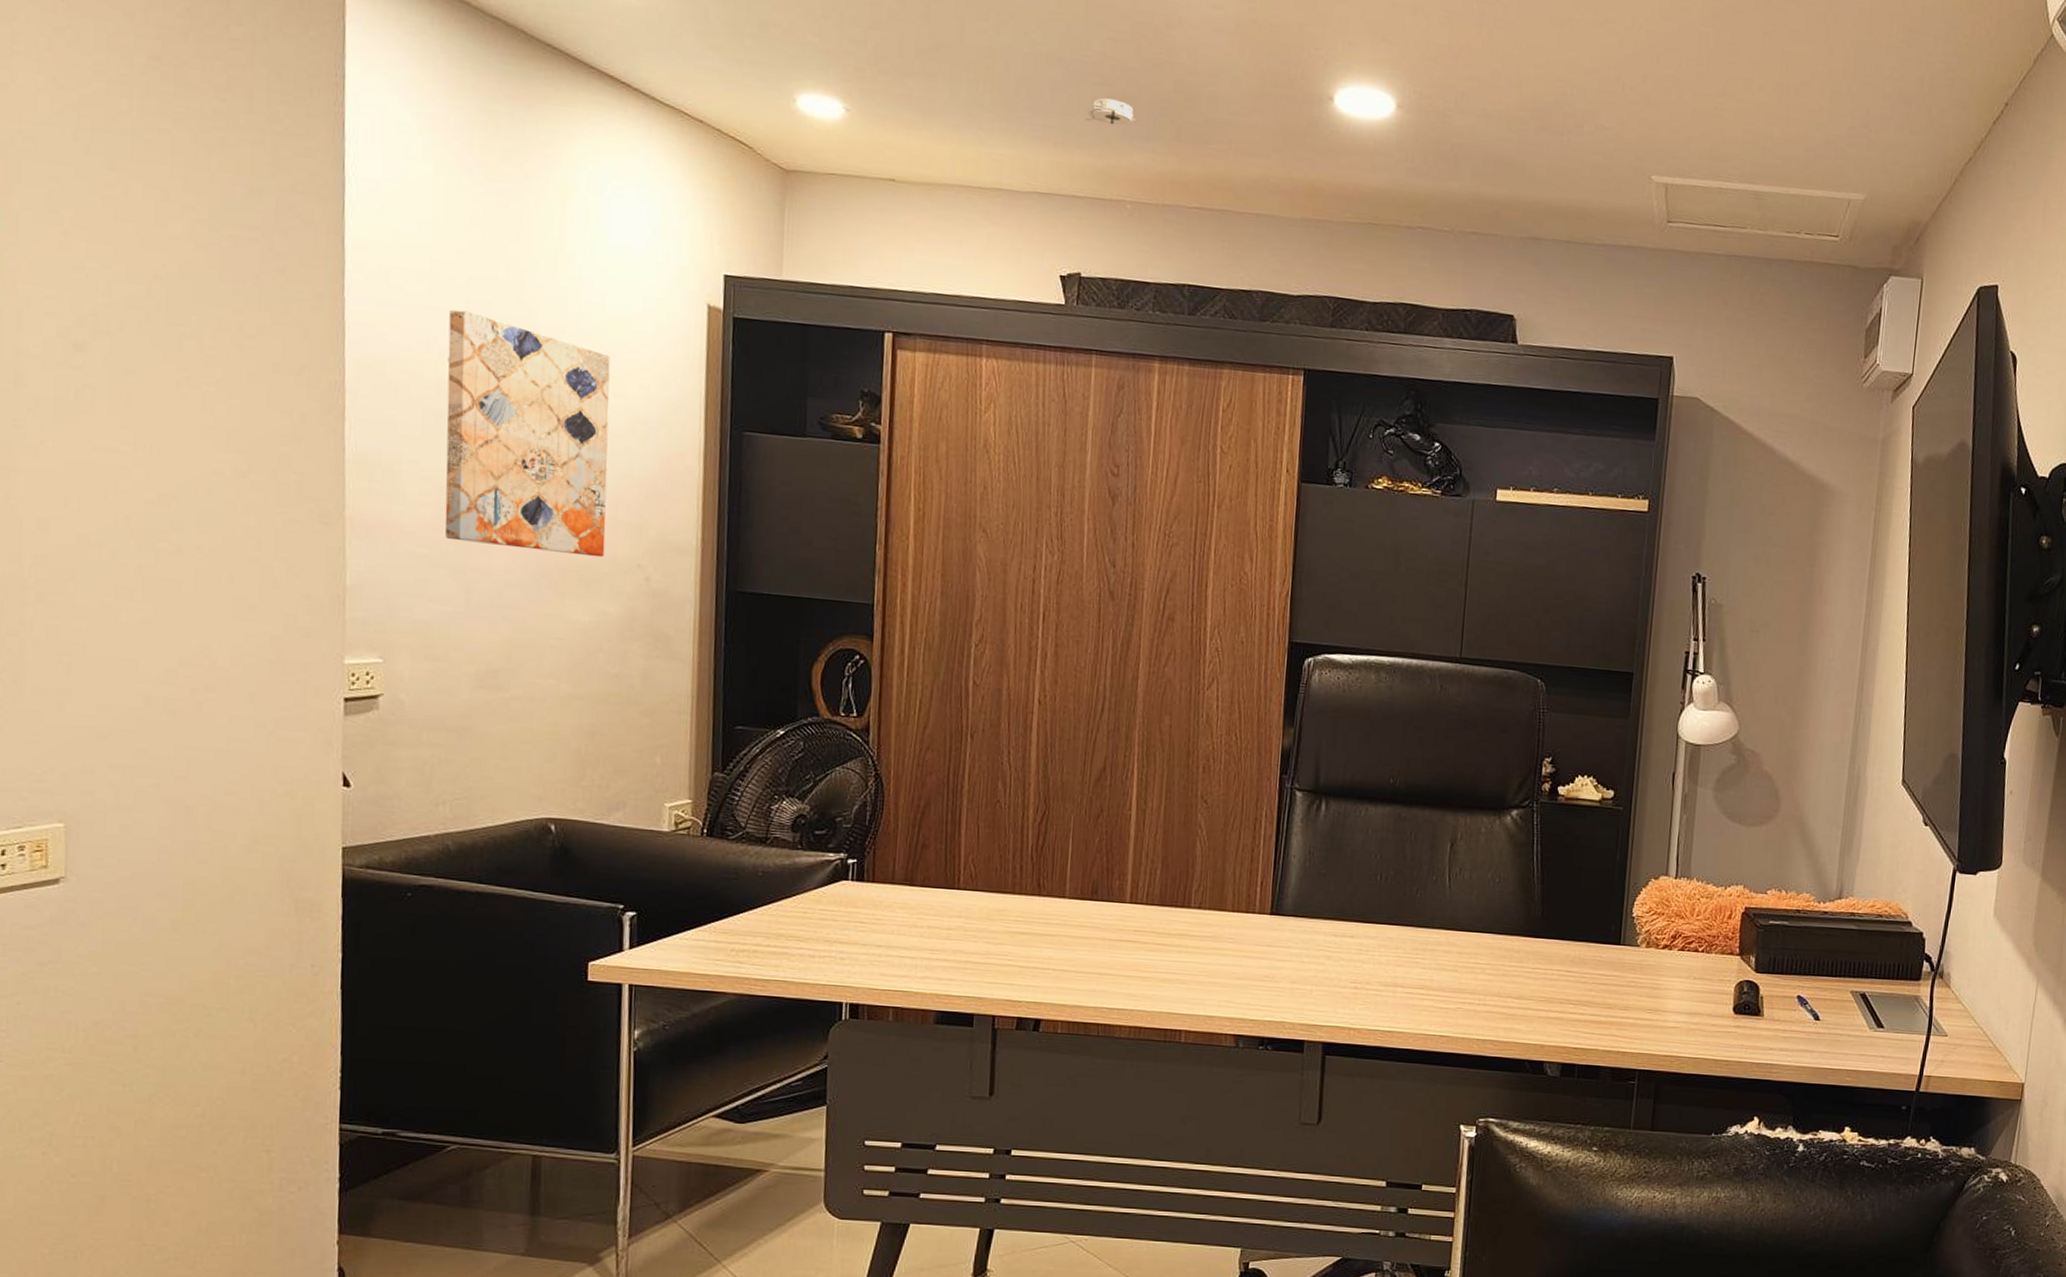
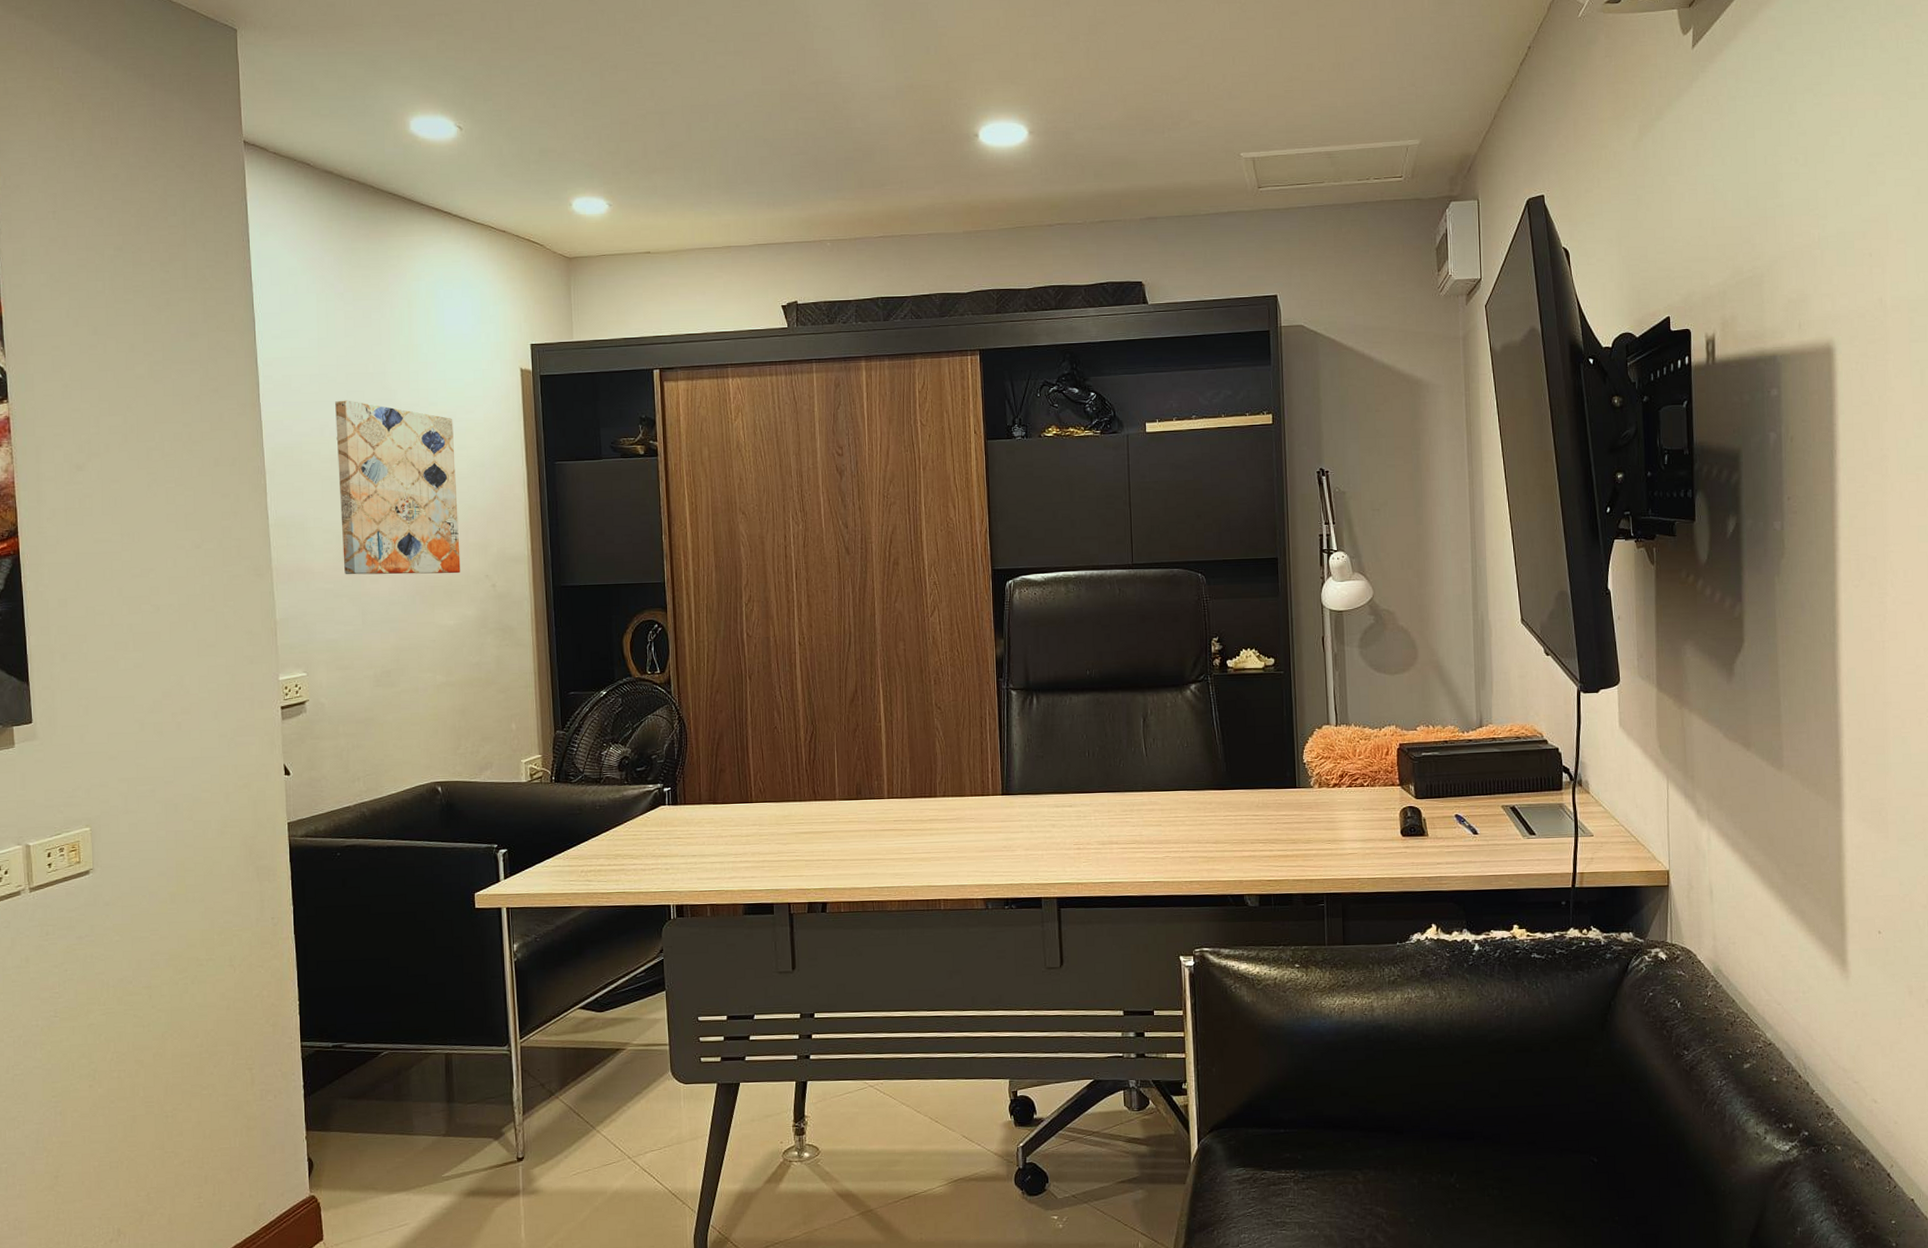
smoke detector: present [1086,98,1137,125] -> none [789,164,828,184]

